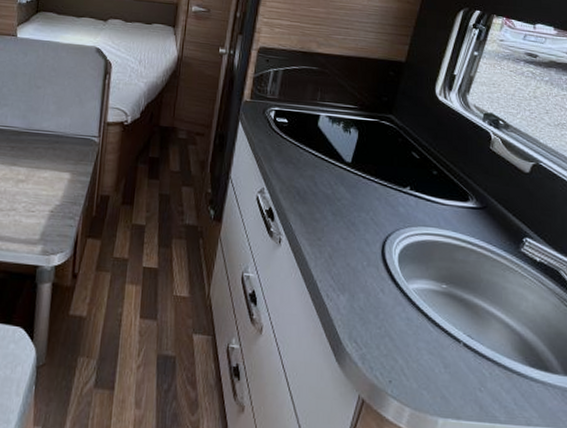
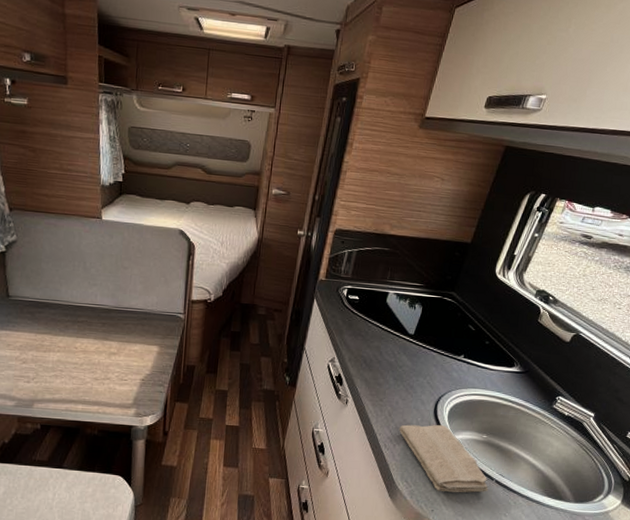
washcloth: none [341,269,456,359] -> present [398,424,489,493]

